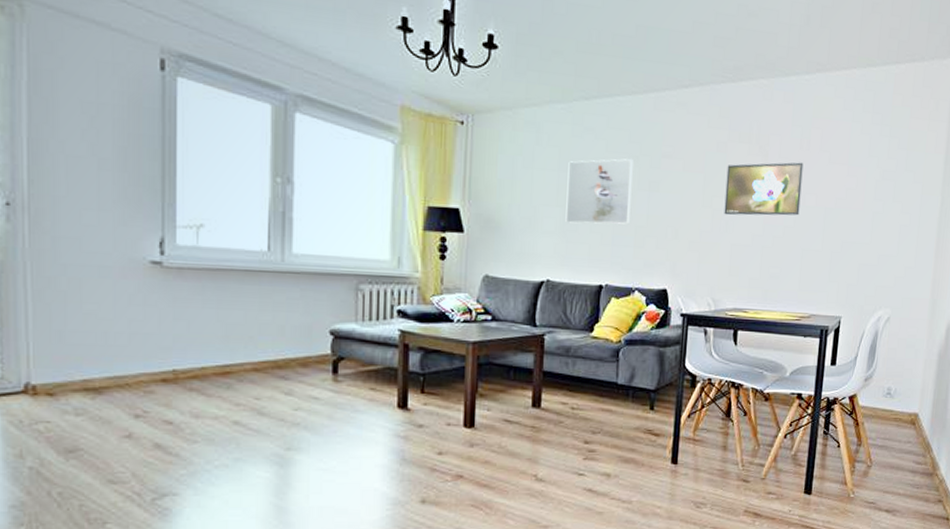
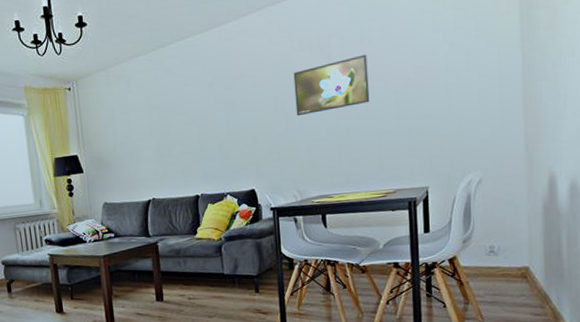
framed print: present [565,158,633,225] -> none [155,86,214,150]

